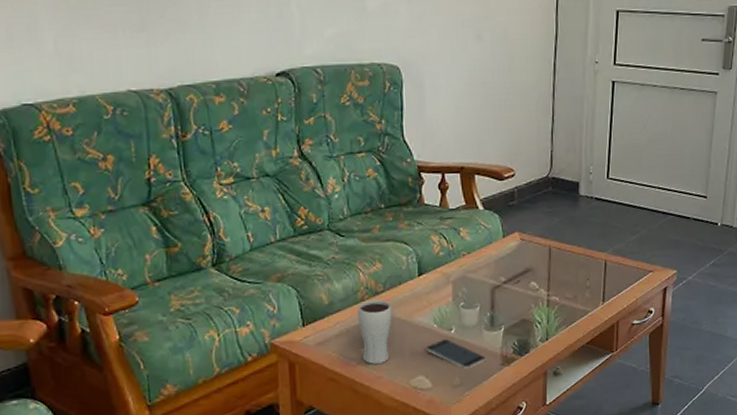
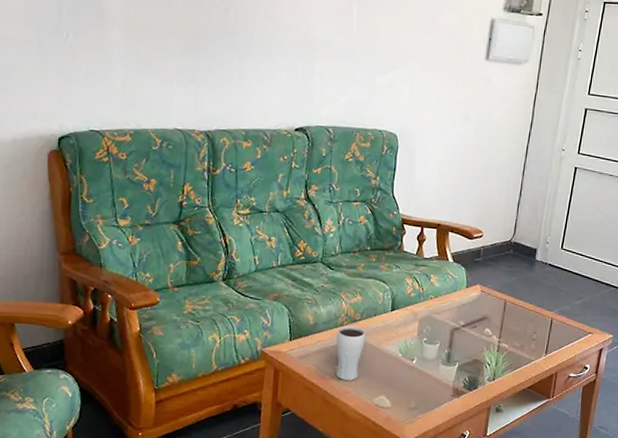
smartphone: present [426,339,487,369] -> none [390,368,440,395]

